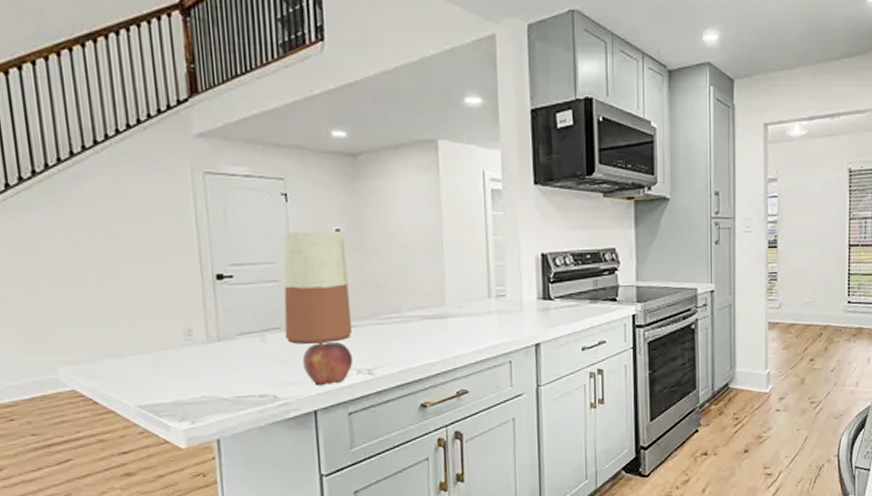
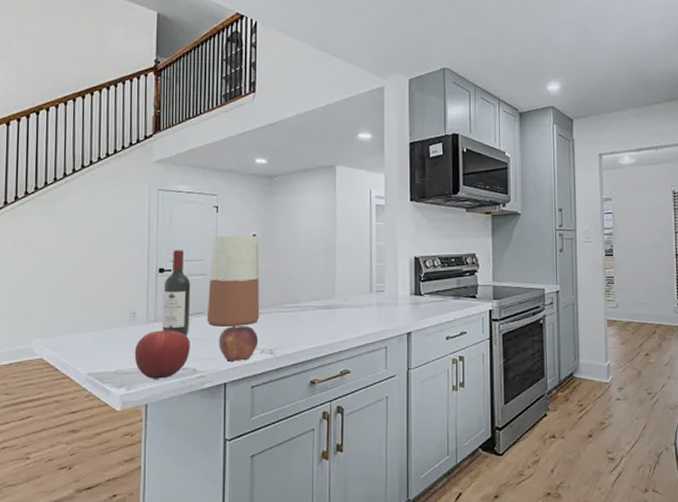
fruit: none [195,344,268,410] -> present [134,325,190,379]
wine bottle: none [224,250,264,357] -> present [163,250,191,336]

